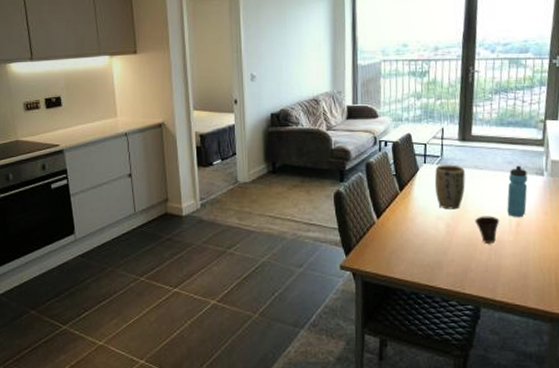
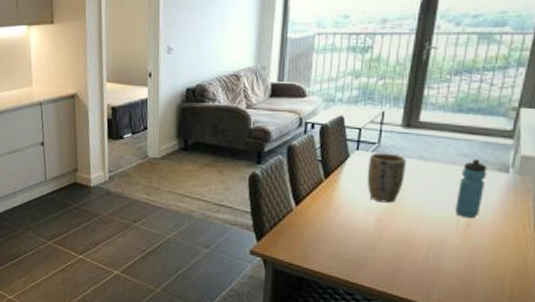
cup: present [475,216,500,245] -> none [413,213,445,245]

